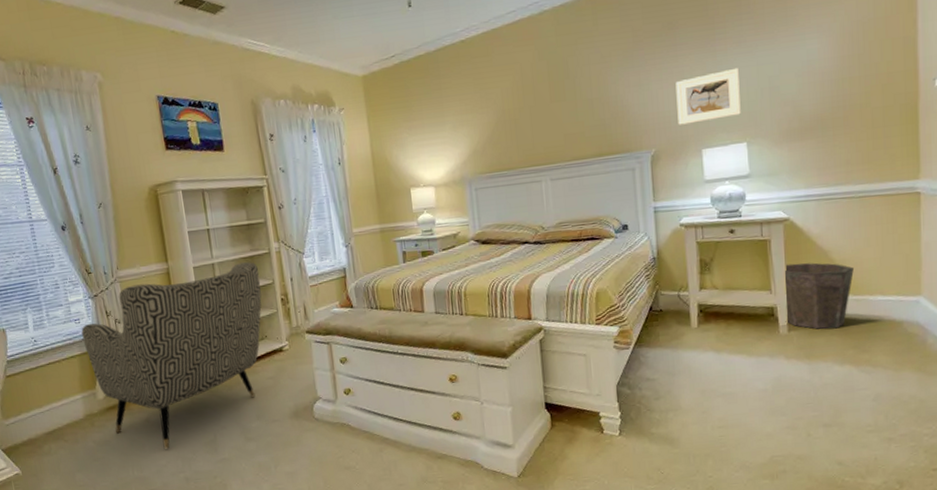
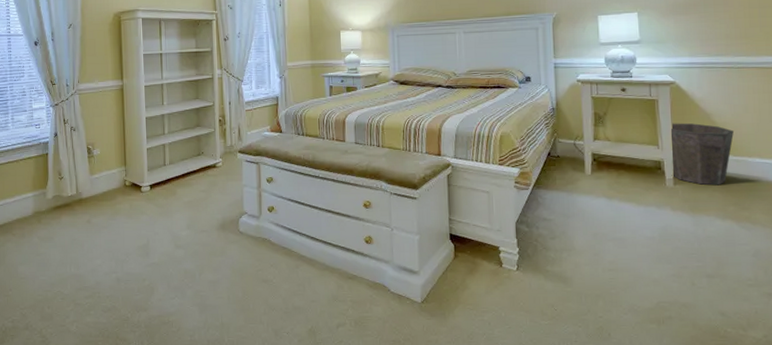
armchair: present [81,262,262,449] -> none [40,85,202,250]

